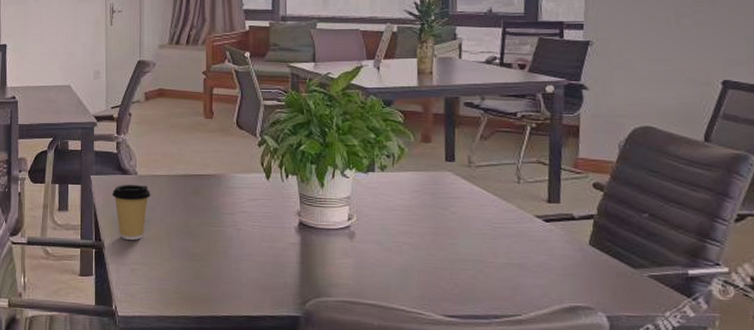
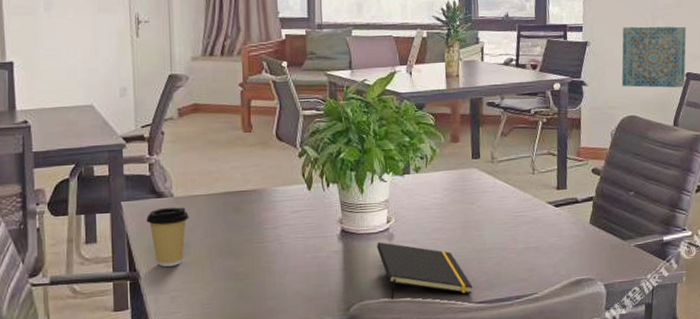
notepad: none [337,239,443,306] -> present [377,242,473,299]
wall art: none [633,25,724,98] -> present [621,26,687,88]

